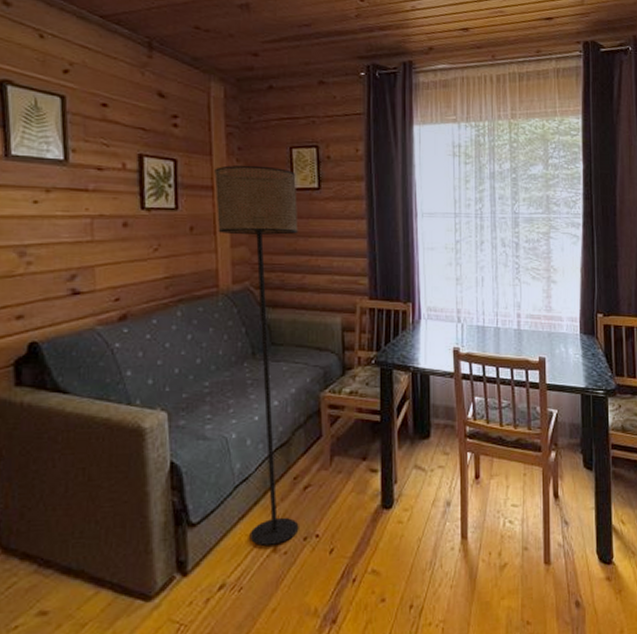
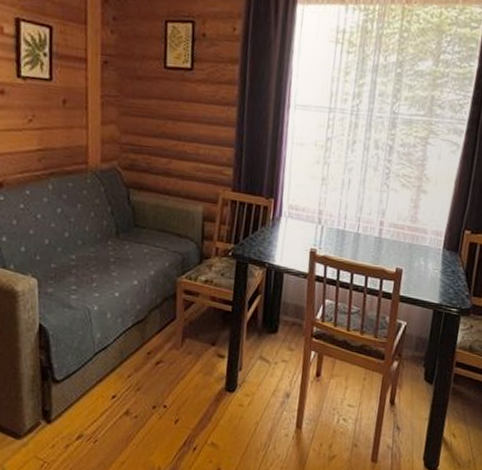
floor lamp: present [214,165,299,546] -> none [88,36,170,409]

